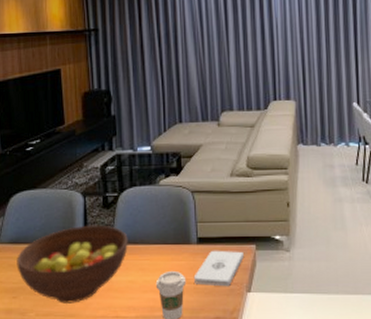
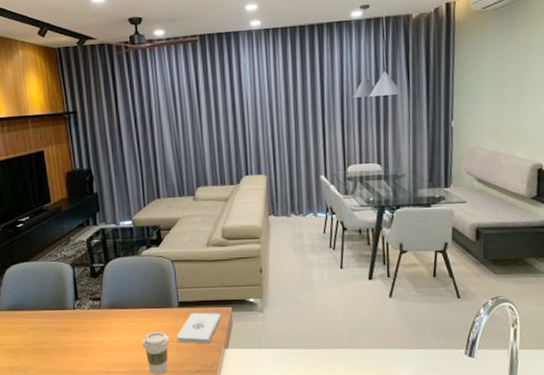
fruit bowl: present [17,225,128,304] -> none [15,292,116,362]

